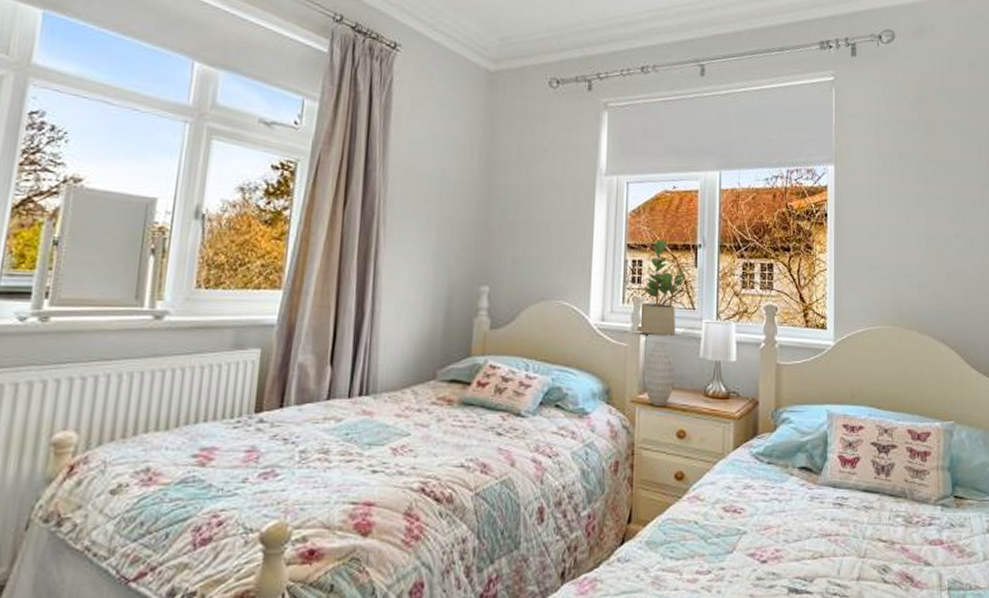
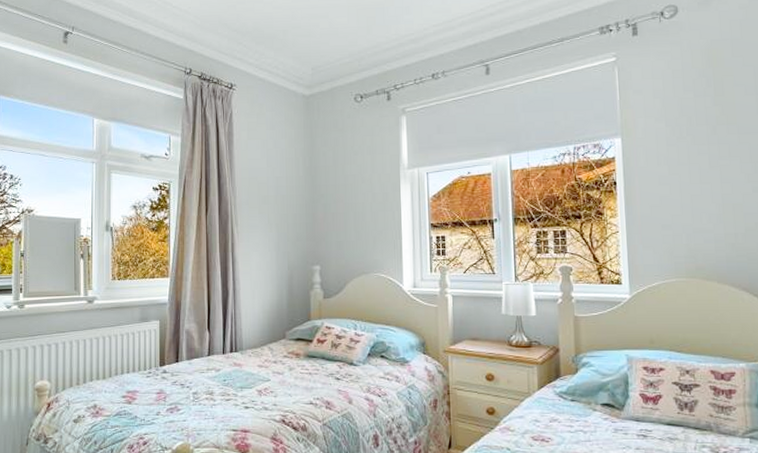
potted plant: present [637,240,689,337] -> none [444,218,487,298]
vase: present [644,339,675,407] -> none [453,300,481,356]

